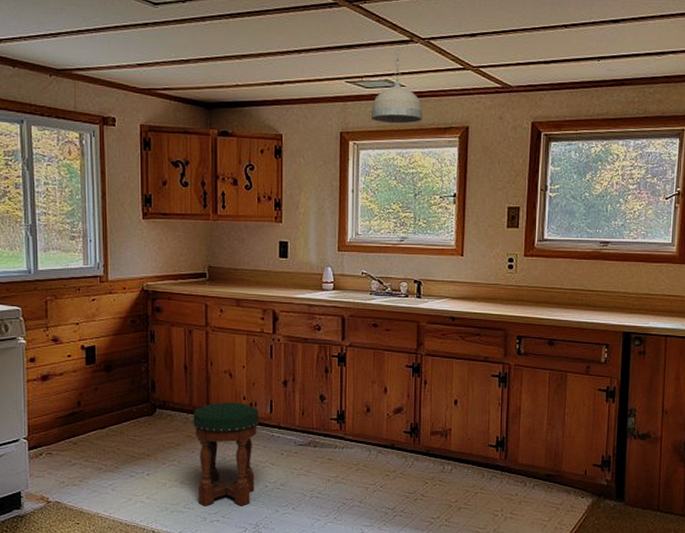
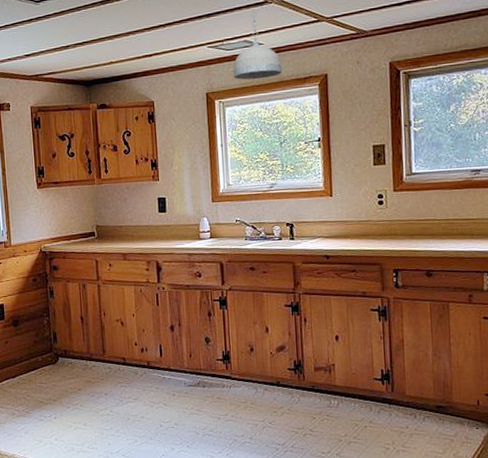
stool: present [193,402,259,506] -> none [91,348,151,446]

